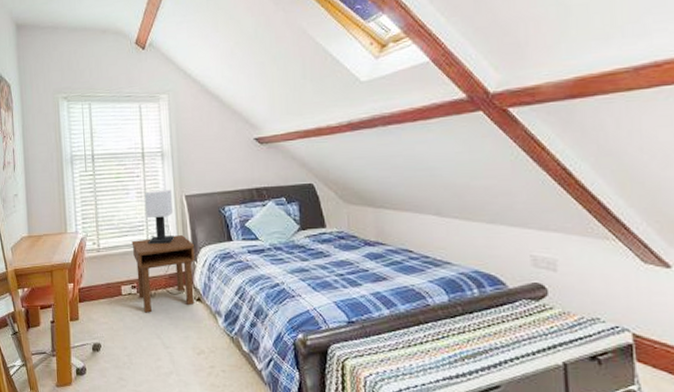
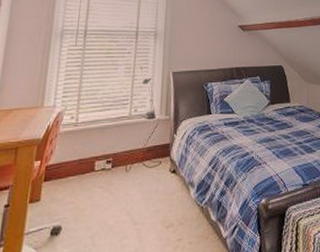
nightstand: present [131,235,195,313] -> none [112,109,176,189]
table lamp: present [145,189,174,245] -> none [130,66,160,119]

